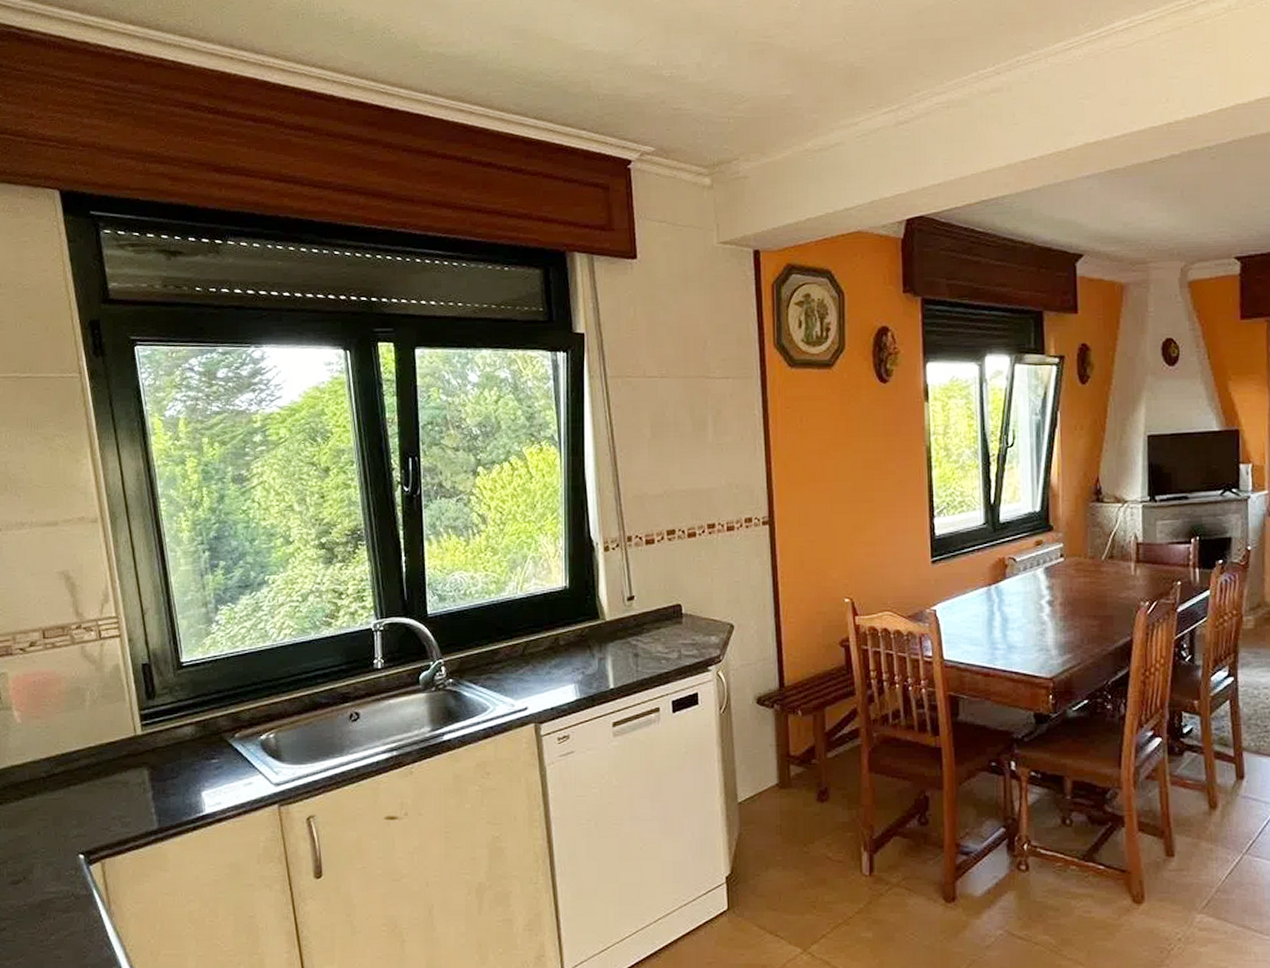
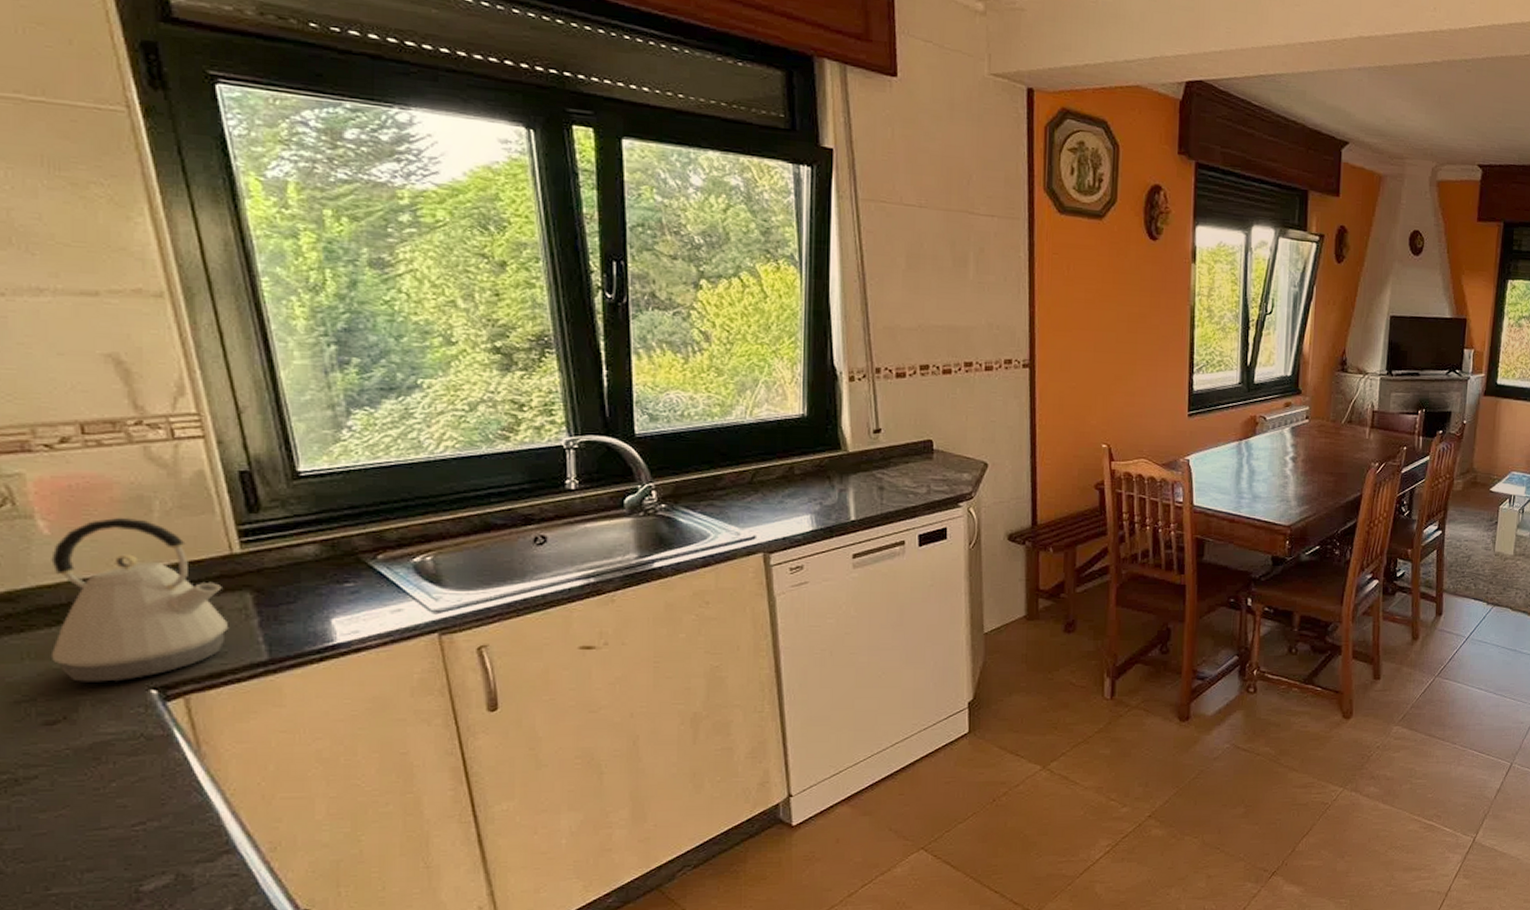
kettle: none [17,706,131,848] -> present [50,517,228,682]

